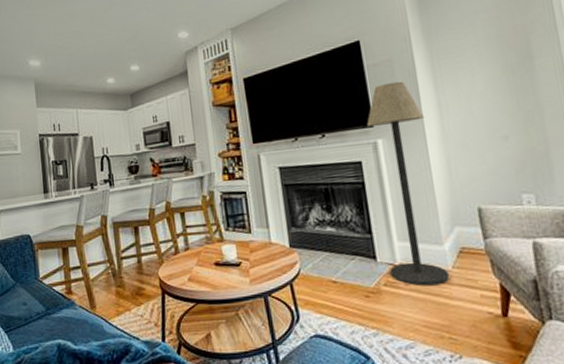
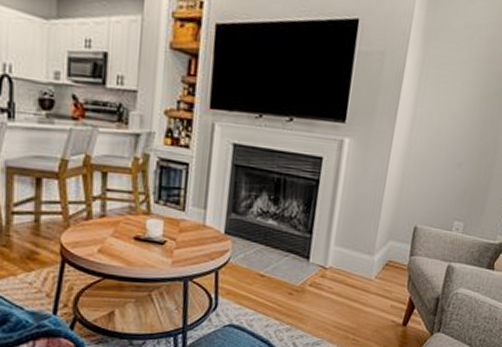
floor lamp: present [367,81,450,286] -> none [318,77,397,292]

